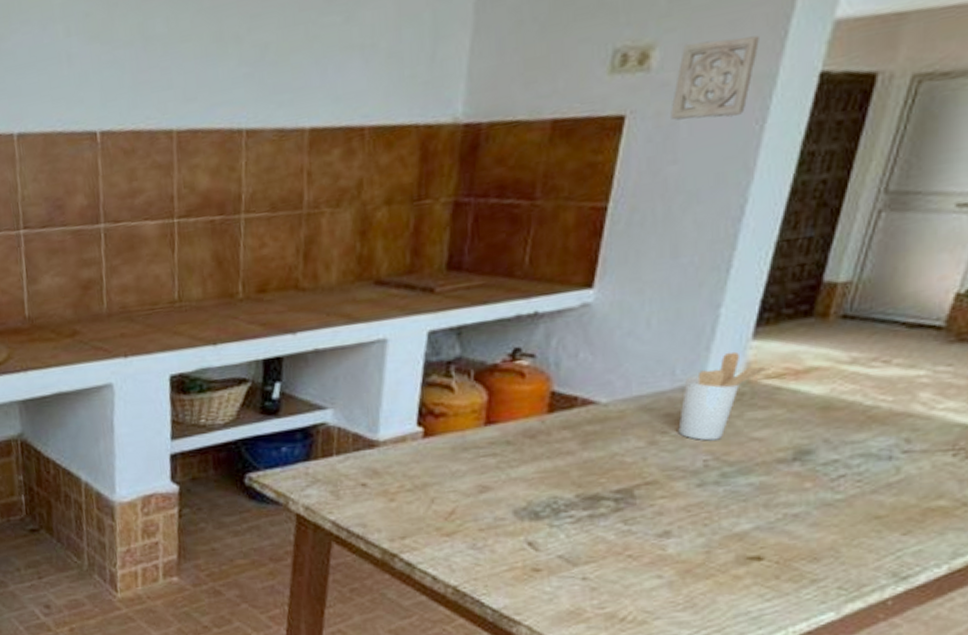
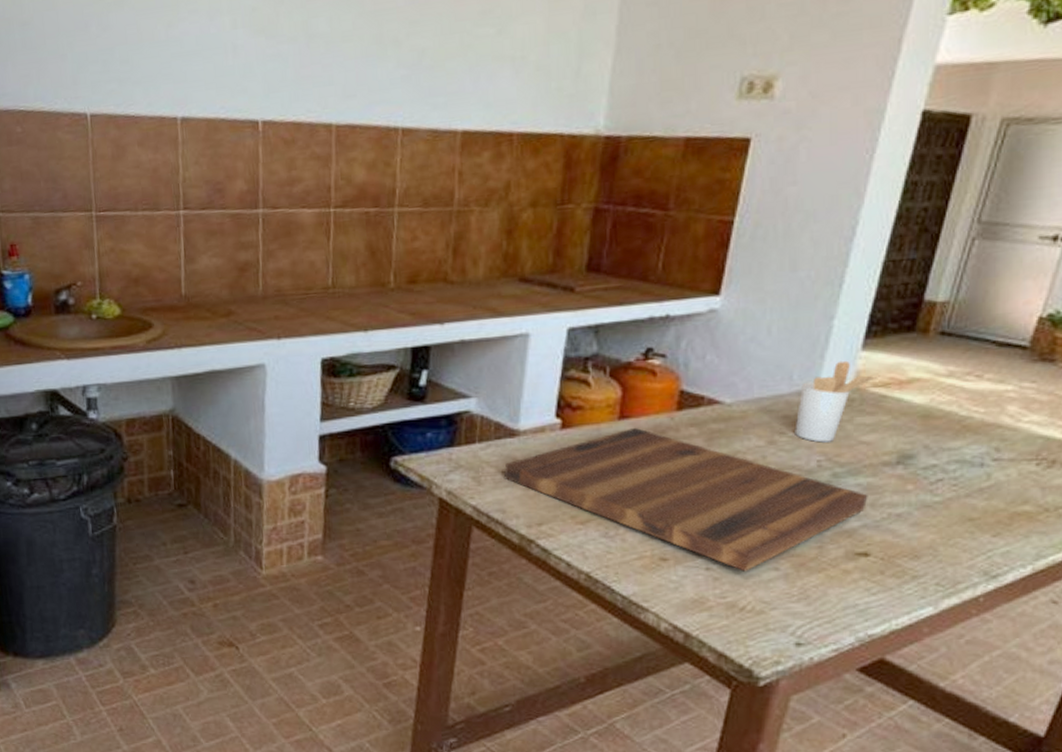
cutting board: none [363,433,761,580] -> present [503,428,868,572]
wall ornament: present [670,35,759,121] -> none [791,74,870,146]

